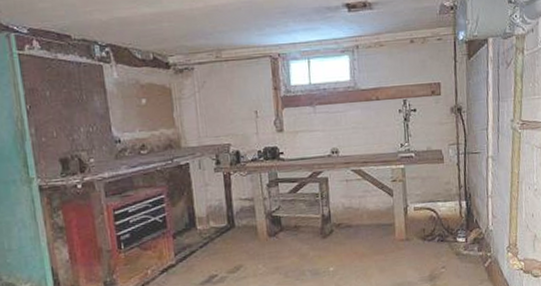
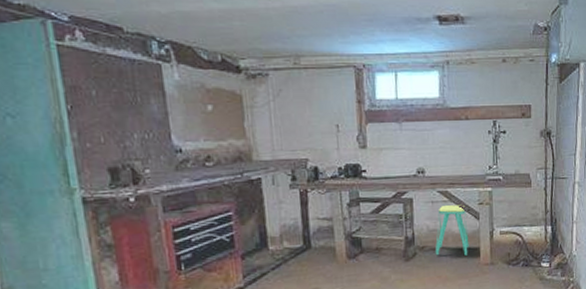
stool: none [350,182,384,233] -> present [435,204,469,256]

